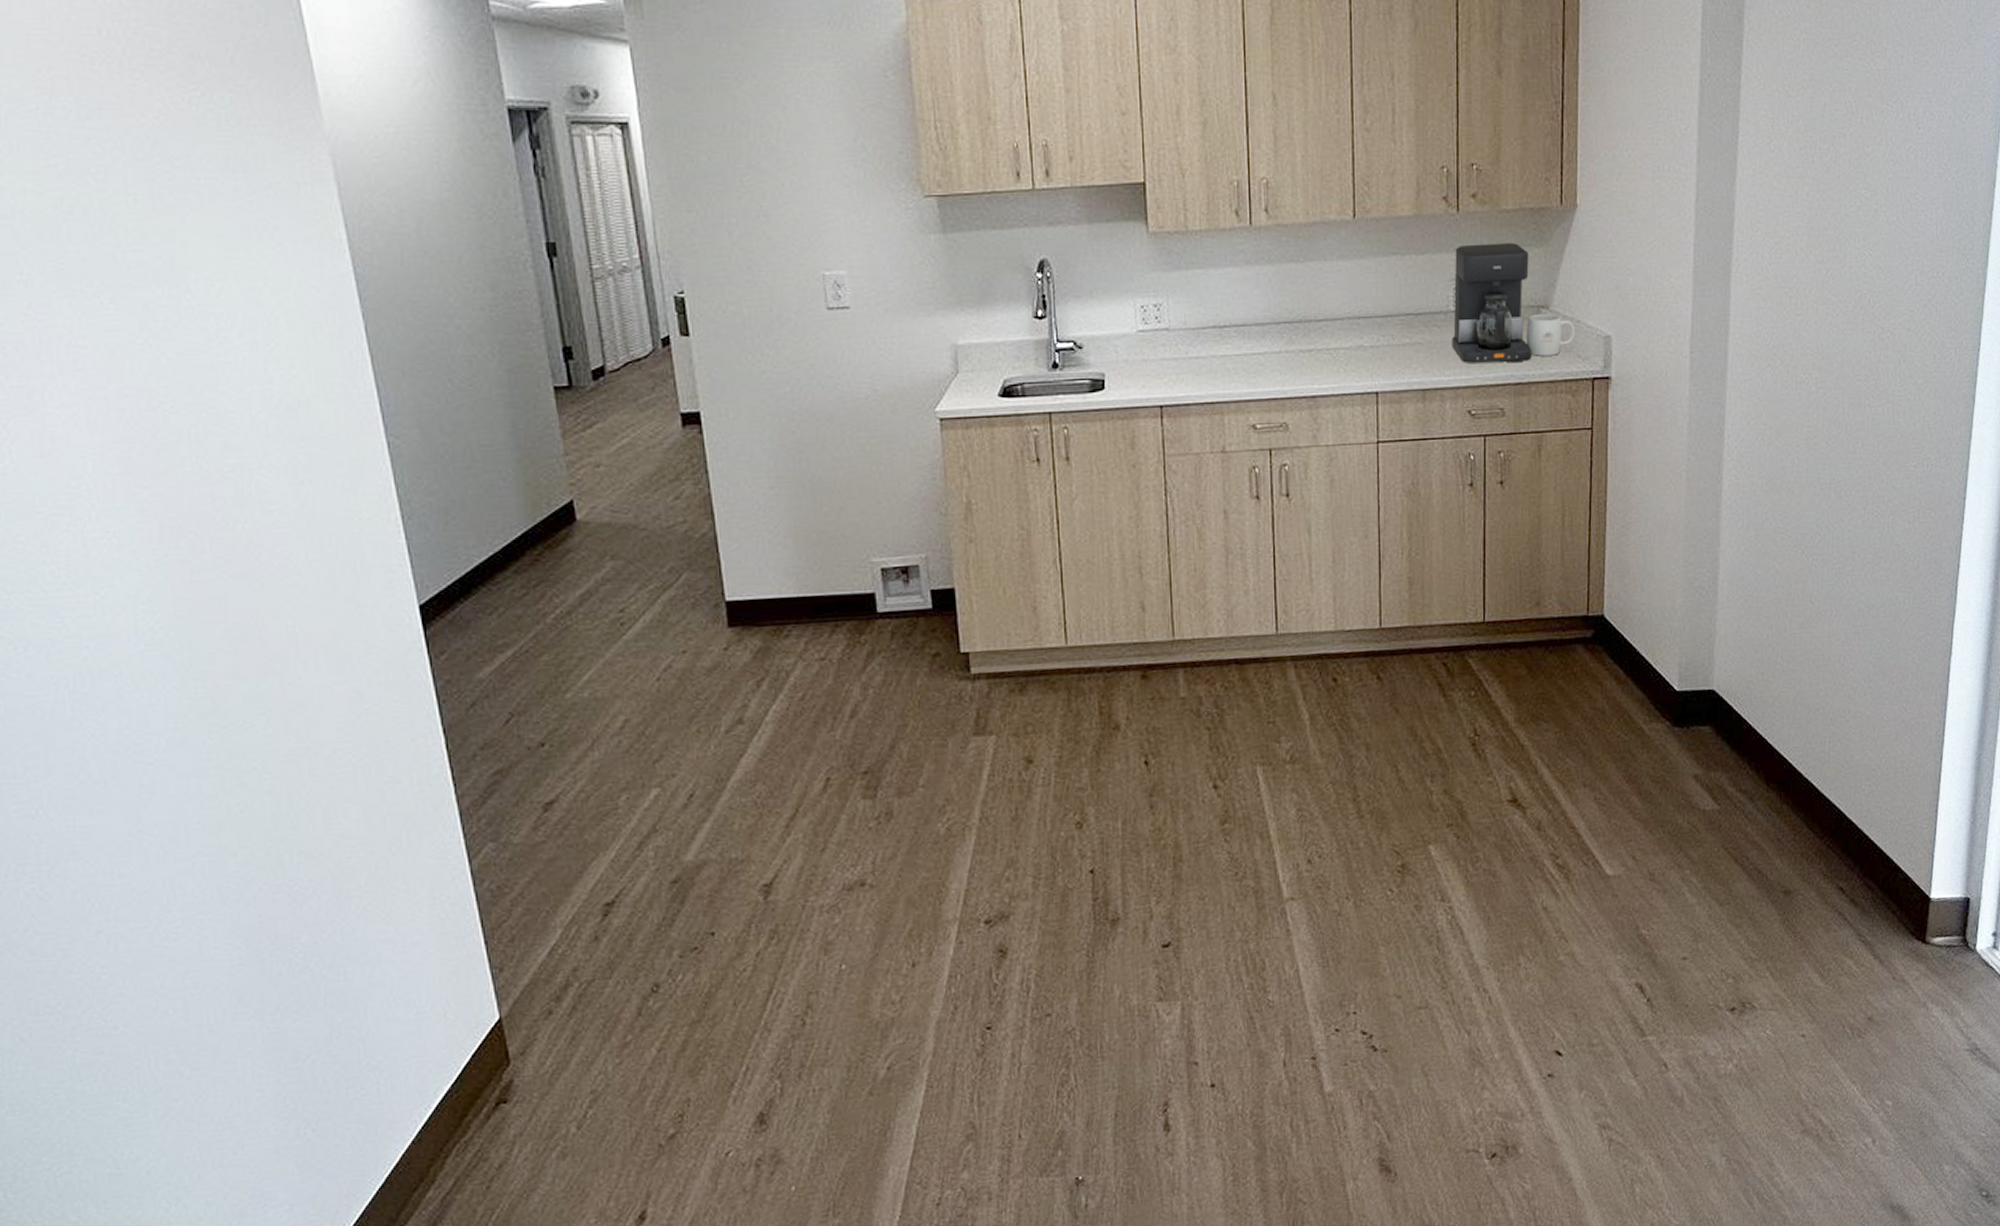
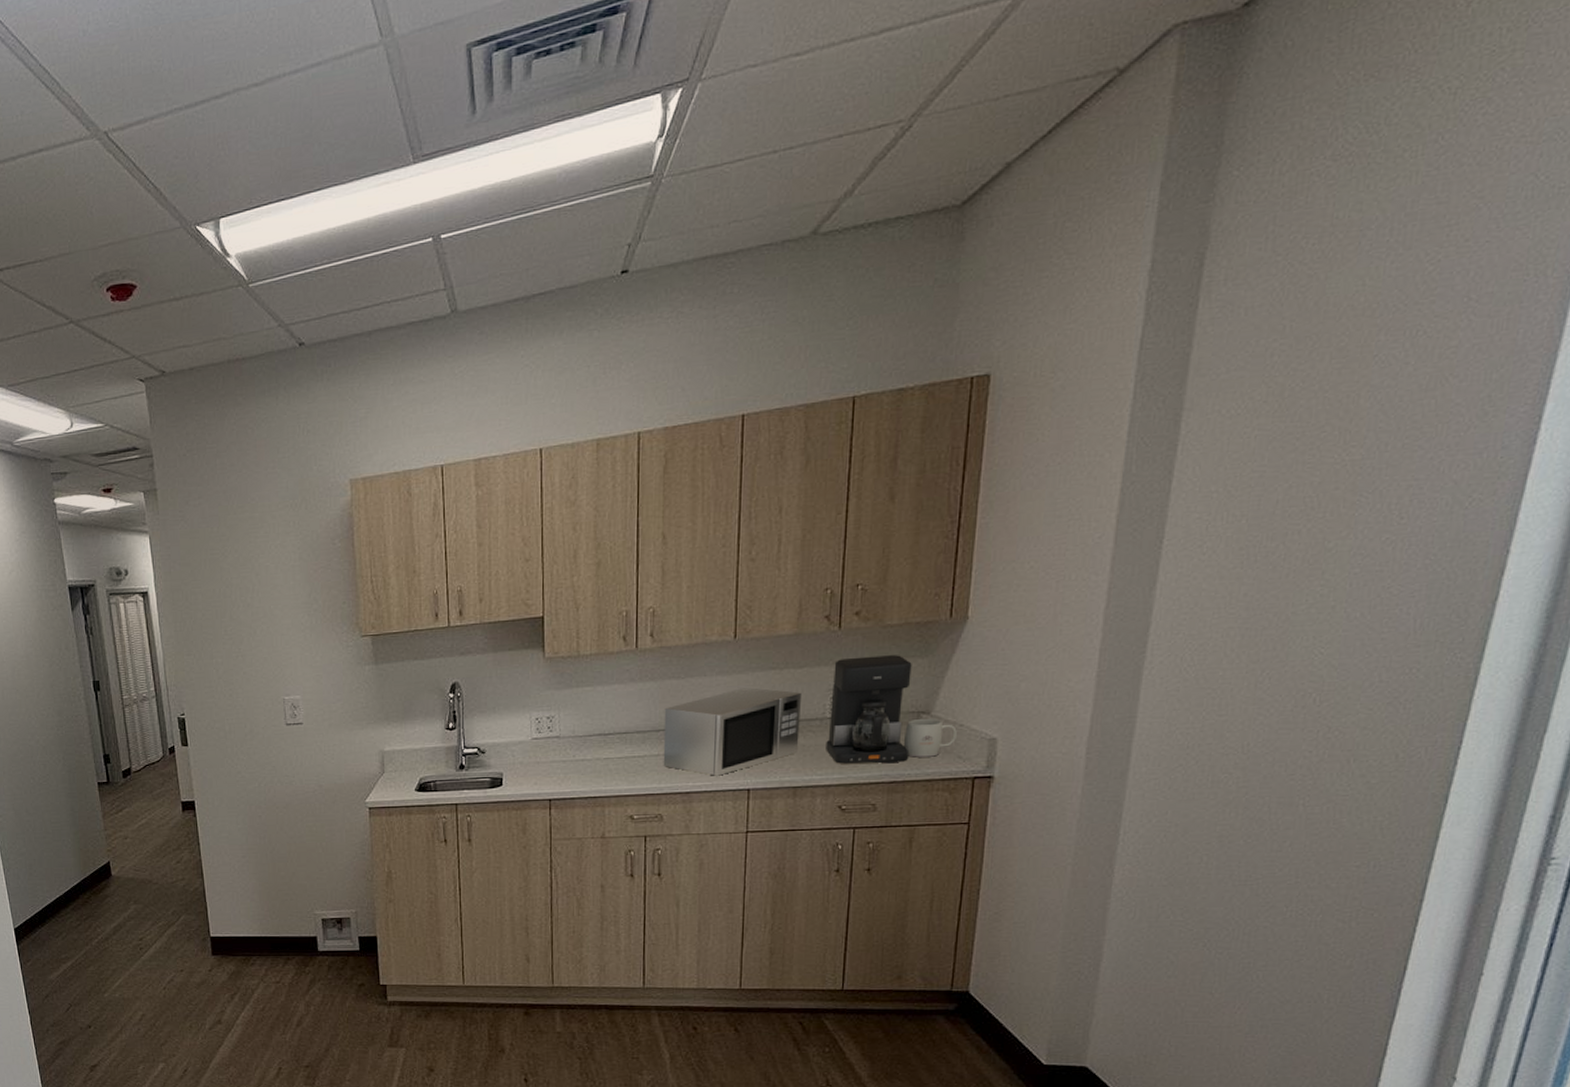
microwave: none [1284,275,1426,377] -> present [663,688,803,776]

